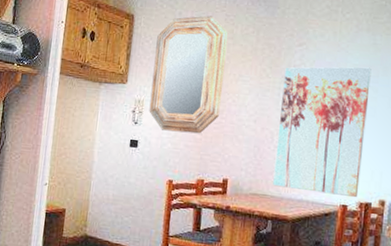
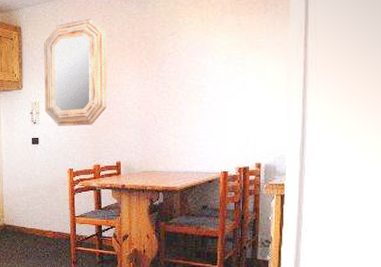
wall art: present [273,67,372,198] -> none [160,46,239,164]

